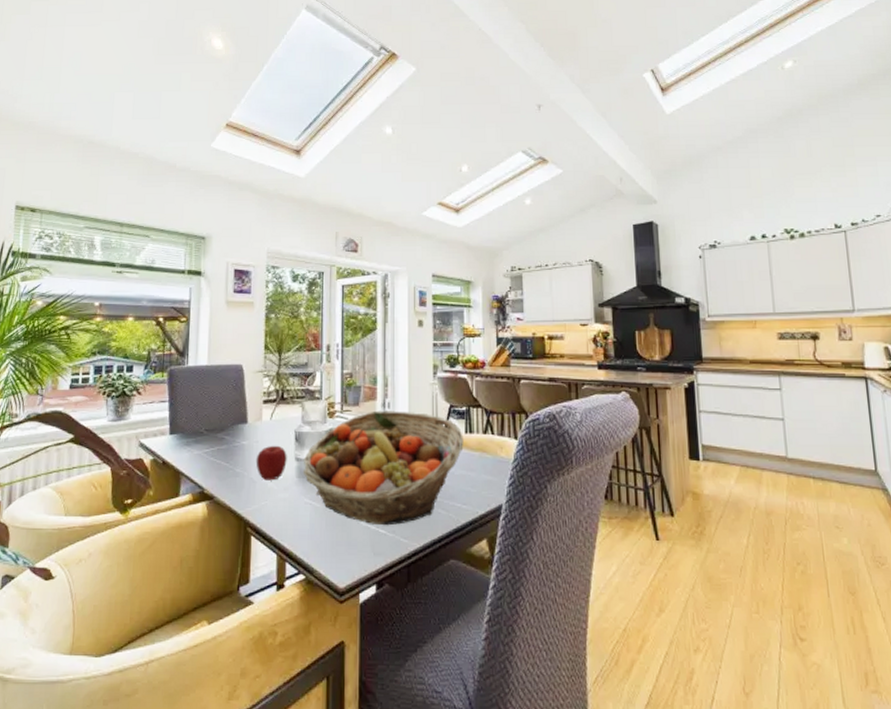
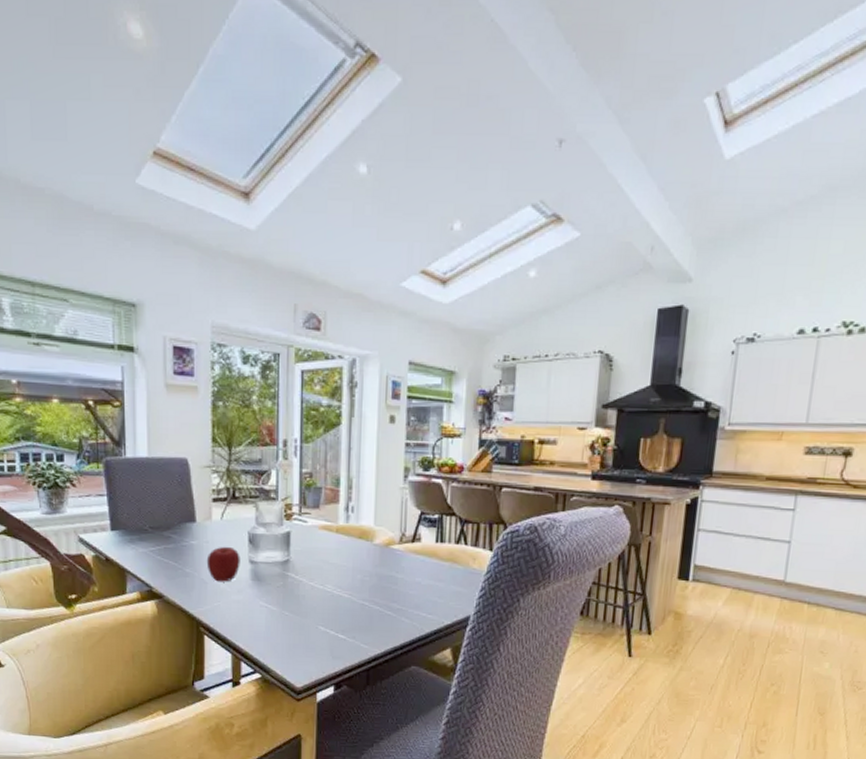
fruit basket: present [302,410,464,526] -> none [257,514,434,632]

